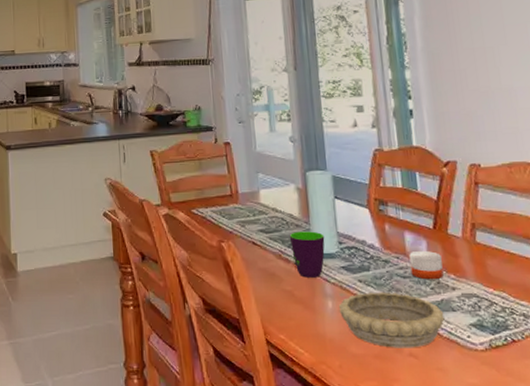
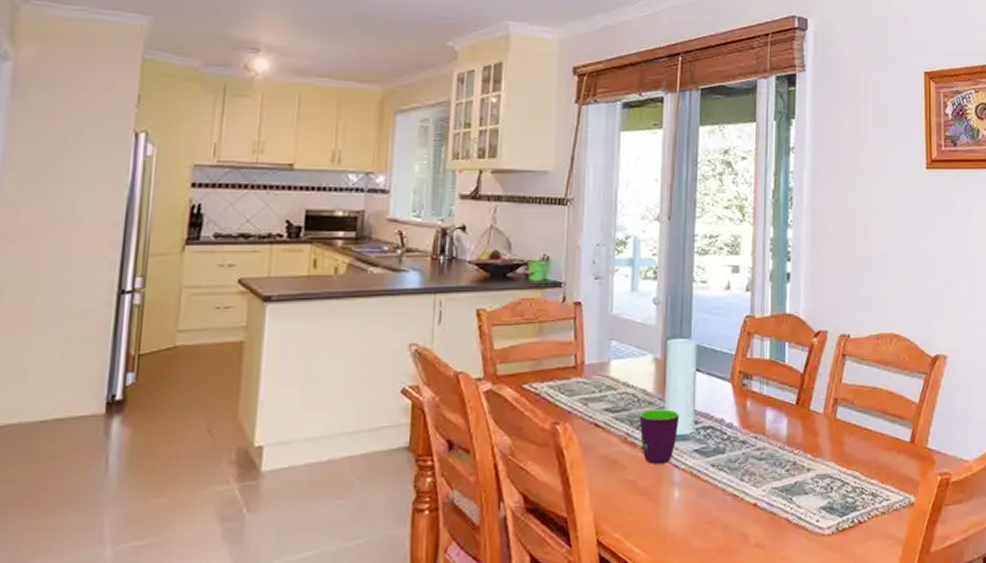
decorative bowl: present [338,292,445,348] -> none [685,476,796,540]
candle: present [409,250,444,280] -> none [768,428,800,461]

